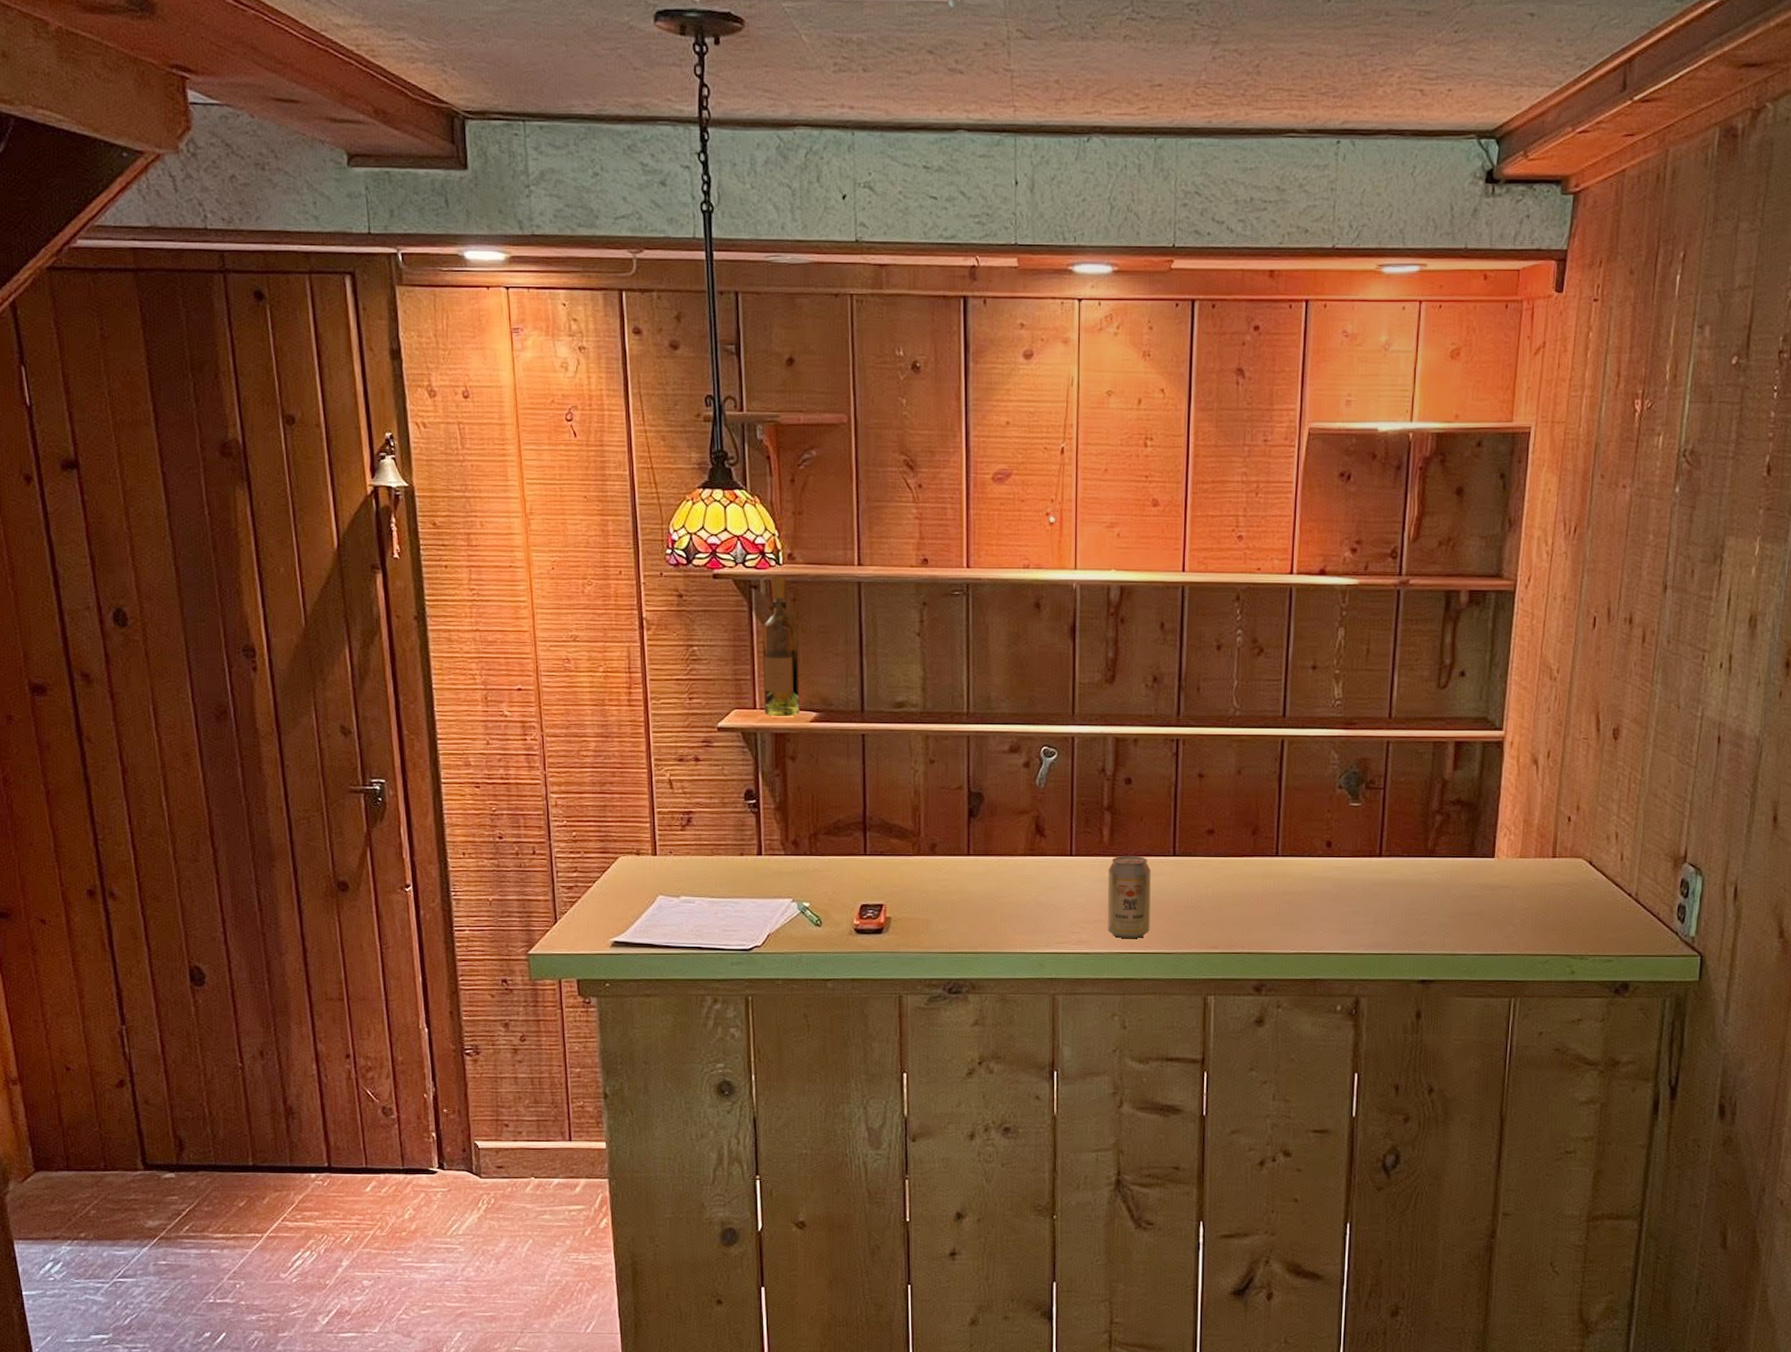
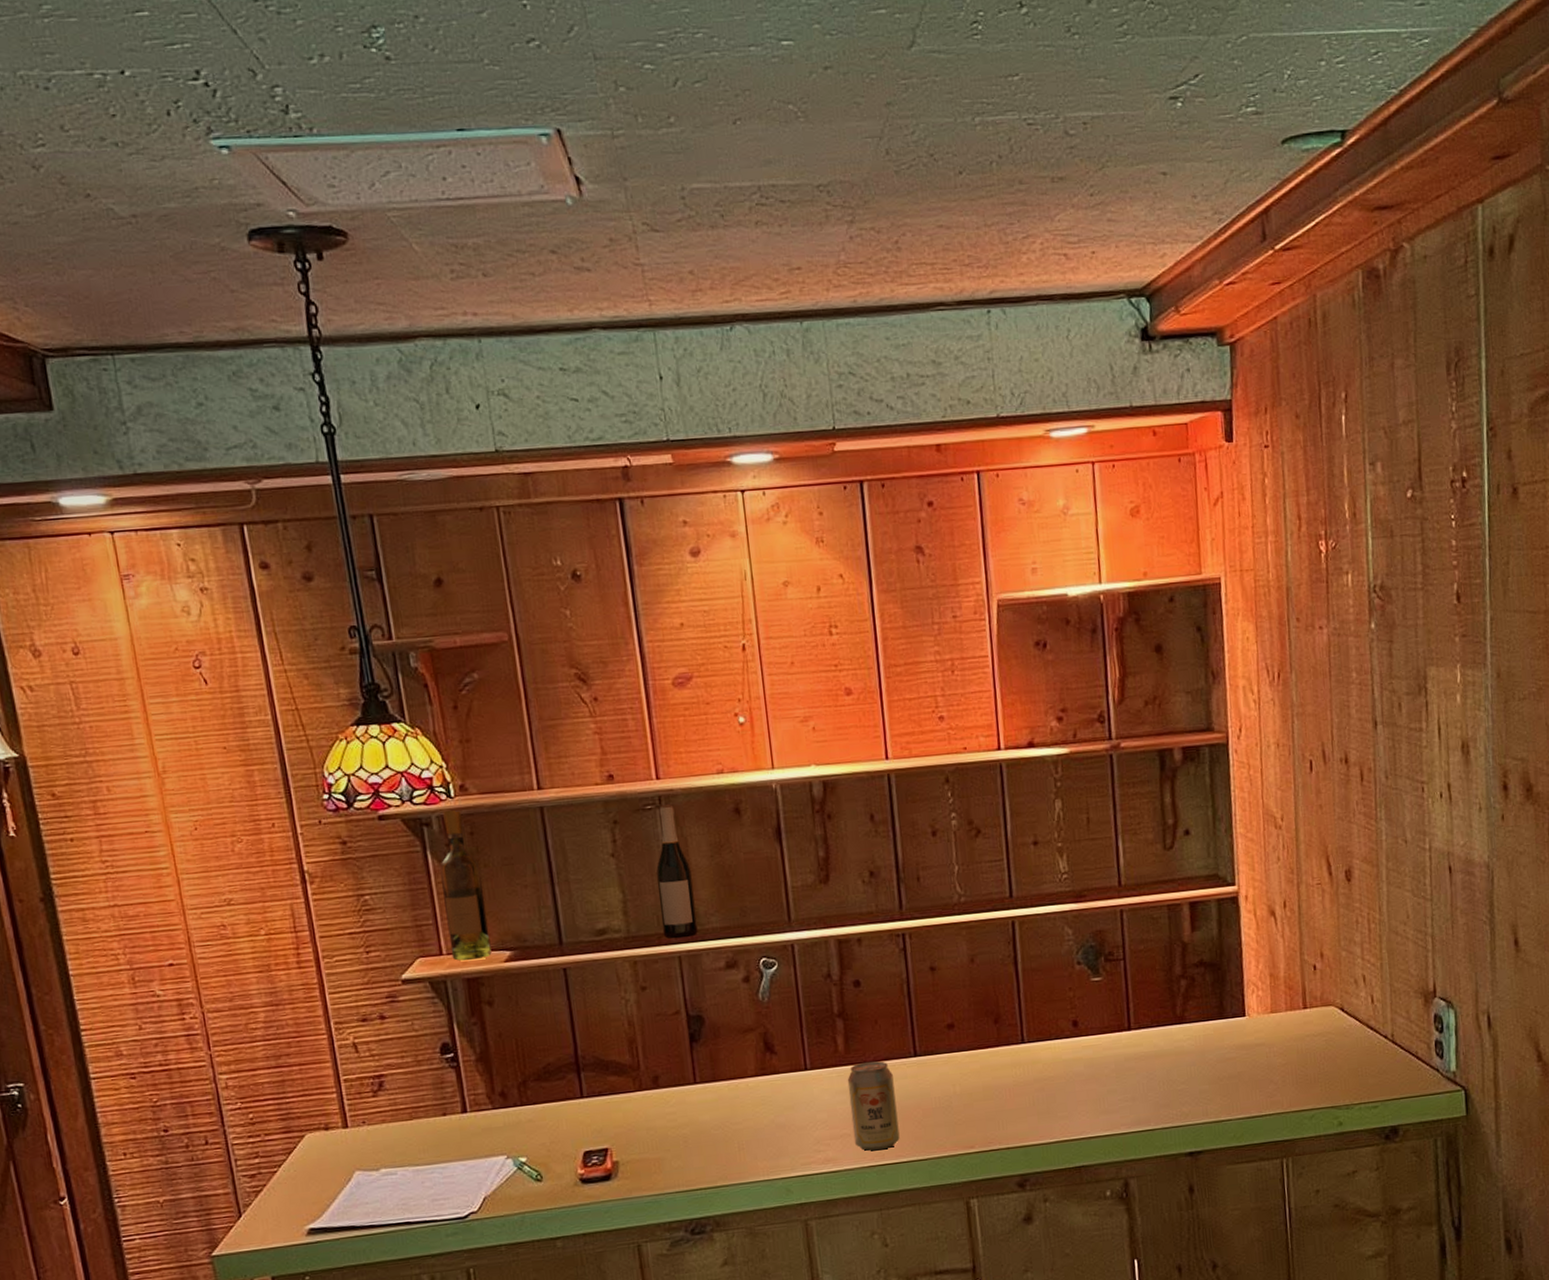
wine bottle: none [956,593,989,719] -> present [655,804,698,939]

